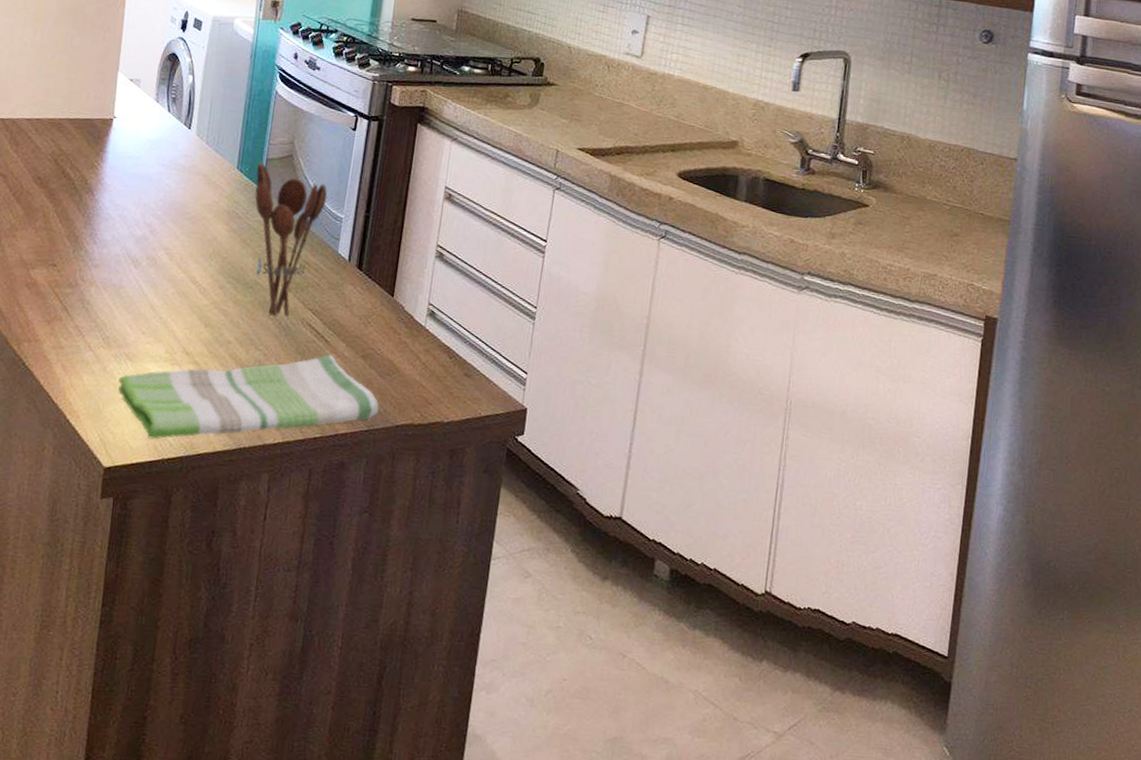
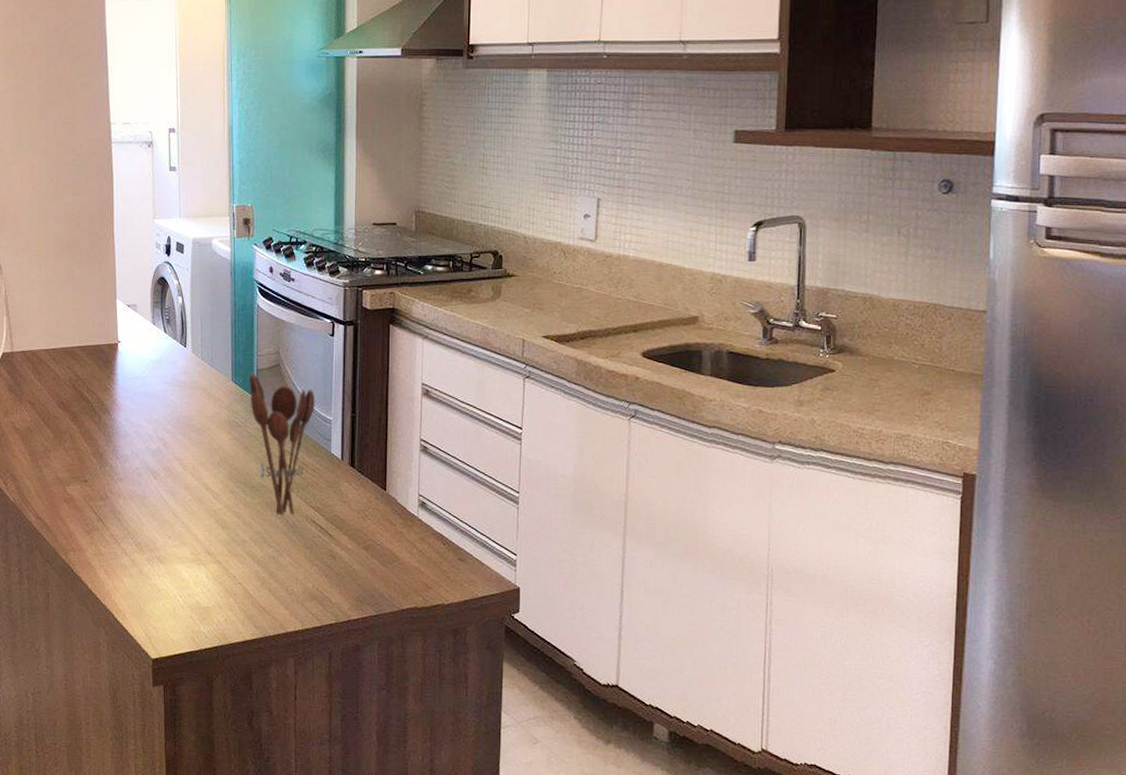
dish towel: present [118,354,380,439] -> none [154,547,385,632]

